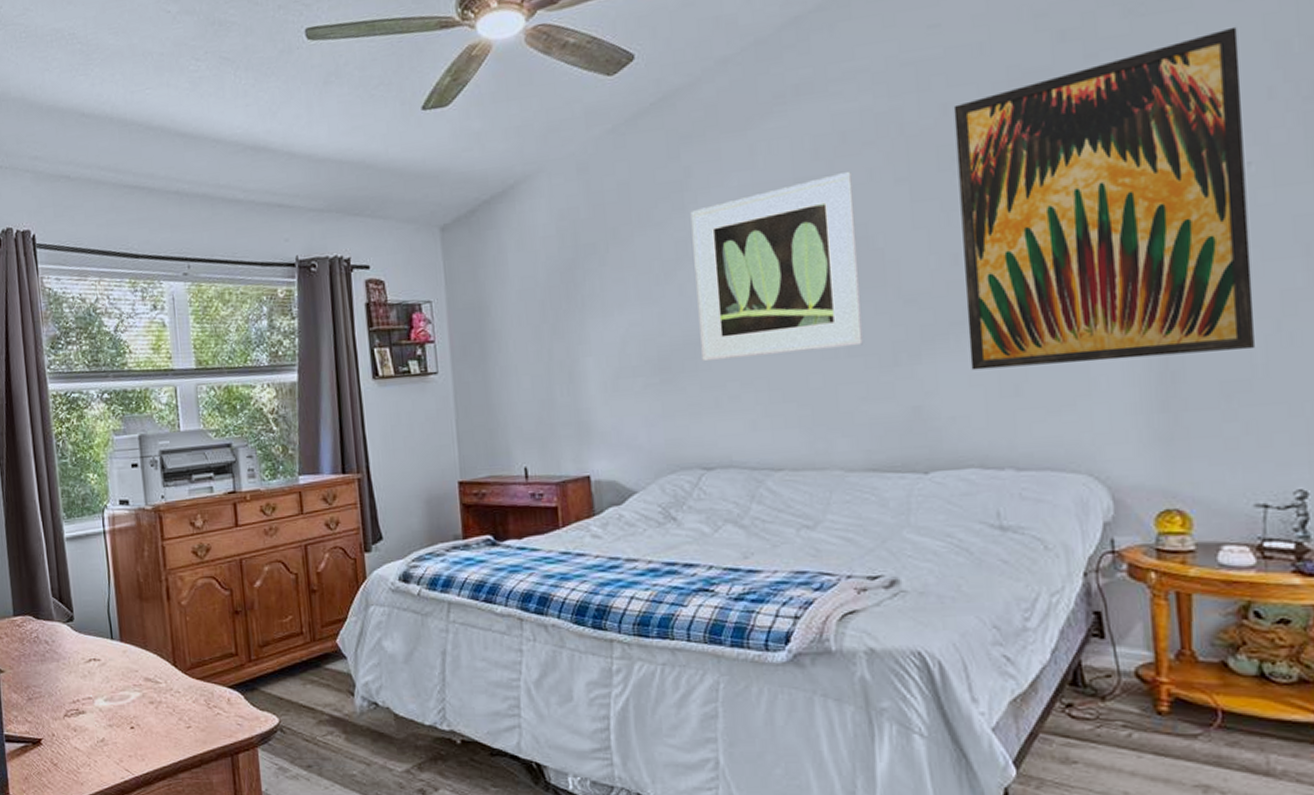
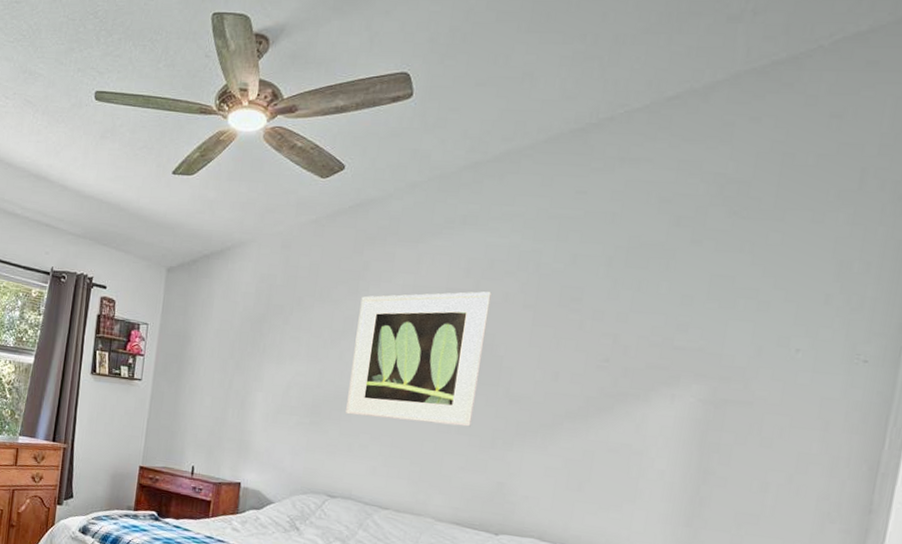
wall art: present [953,26,1255,371] -> none [548,242,814,493]

